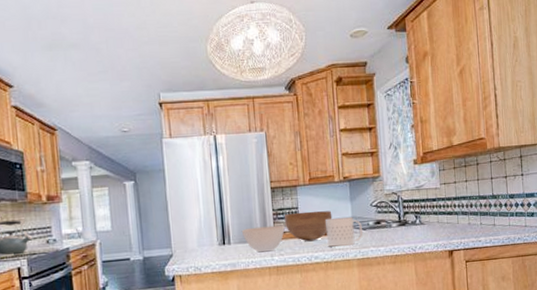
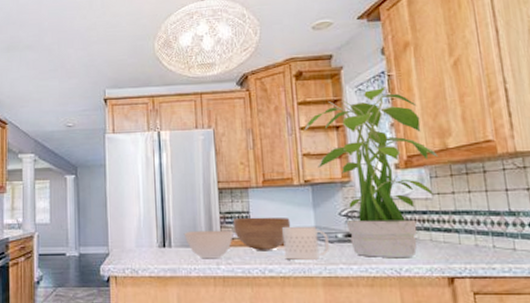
potted plant: none [343,90,445,240] -> present [304,84,438,259]

